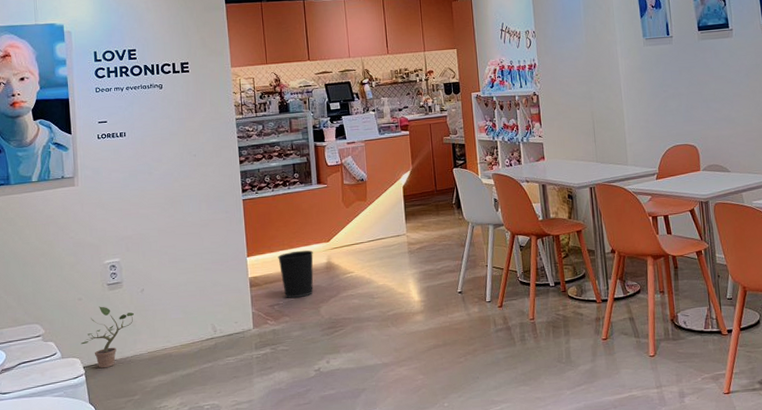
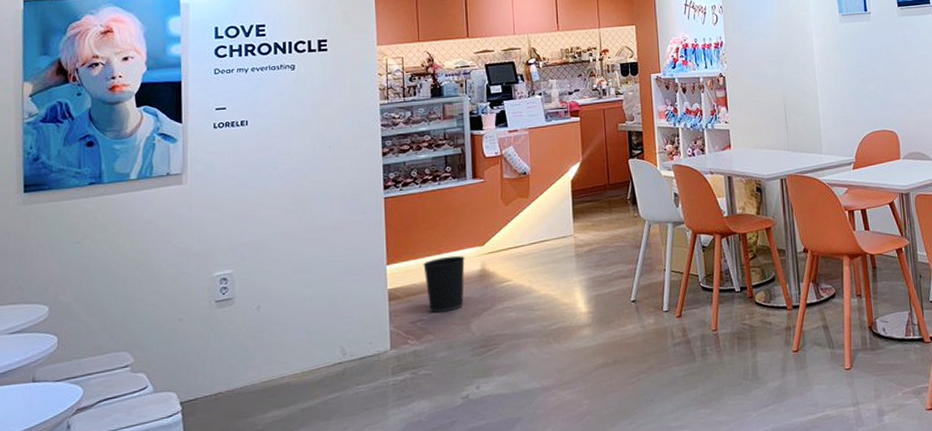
potted plant: present [80,306,135,369] -> none [178,327,247,404]

